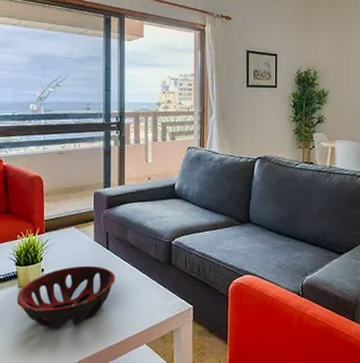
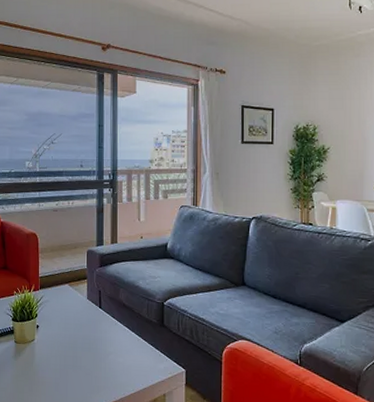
decorative bowl: present [16,265,115,328] -> none [13,323,108,386]

